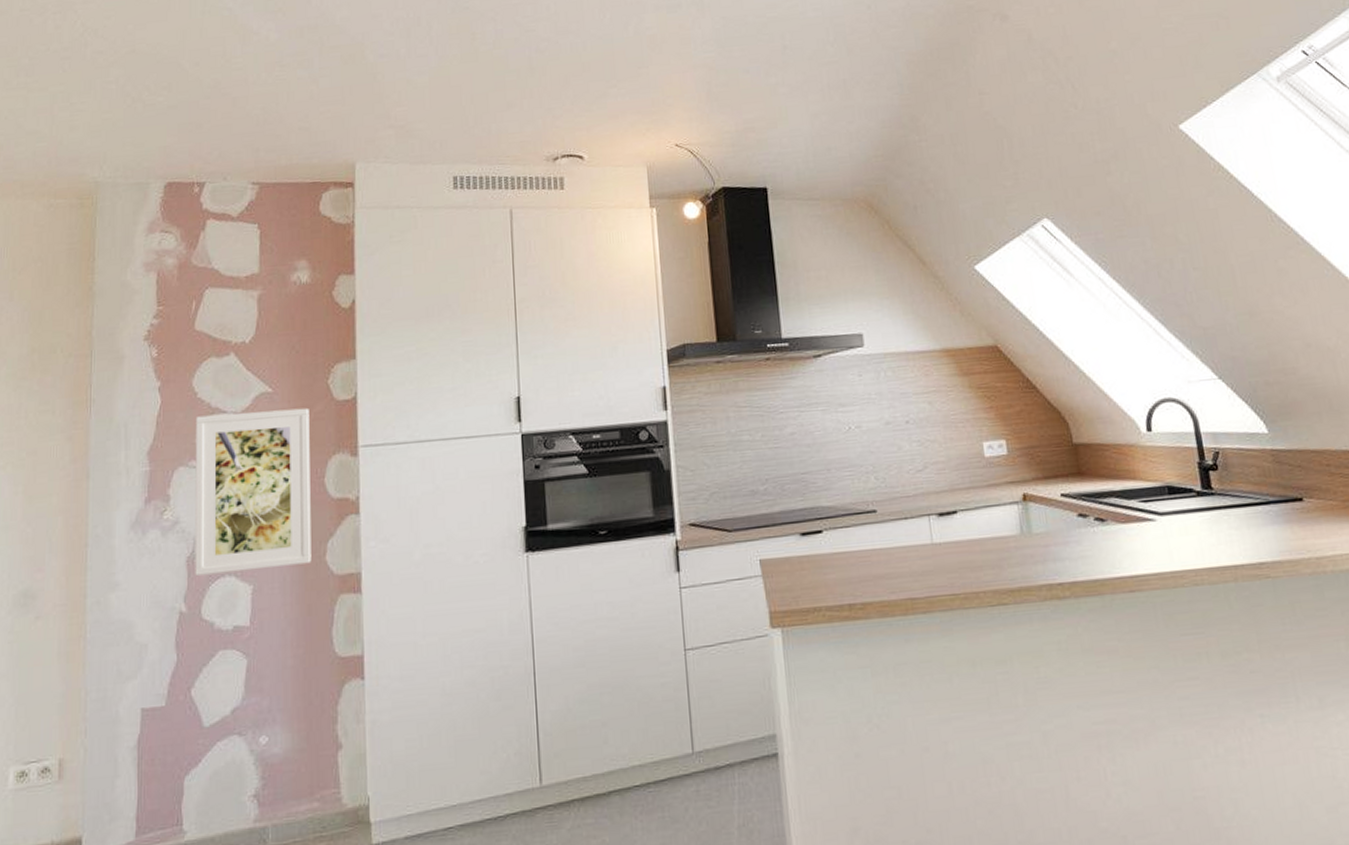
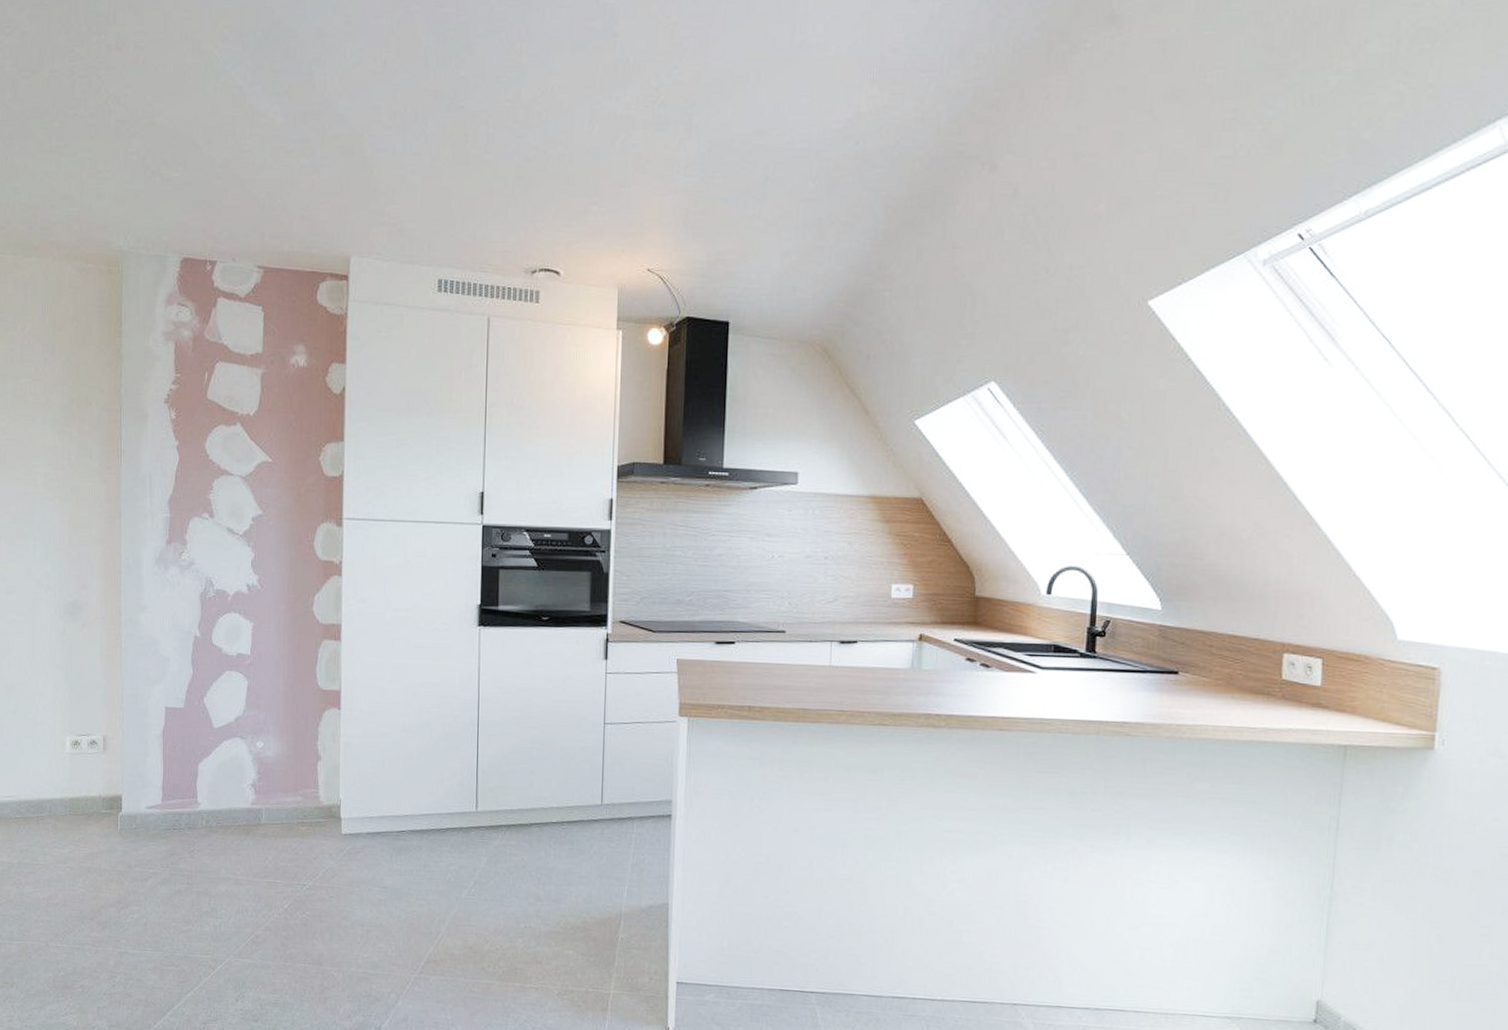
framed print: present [195,408,312,576] -> none [207,475,303,611]

